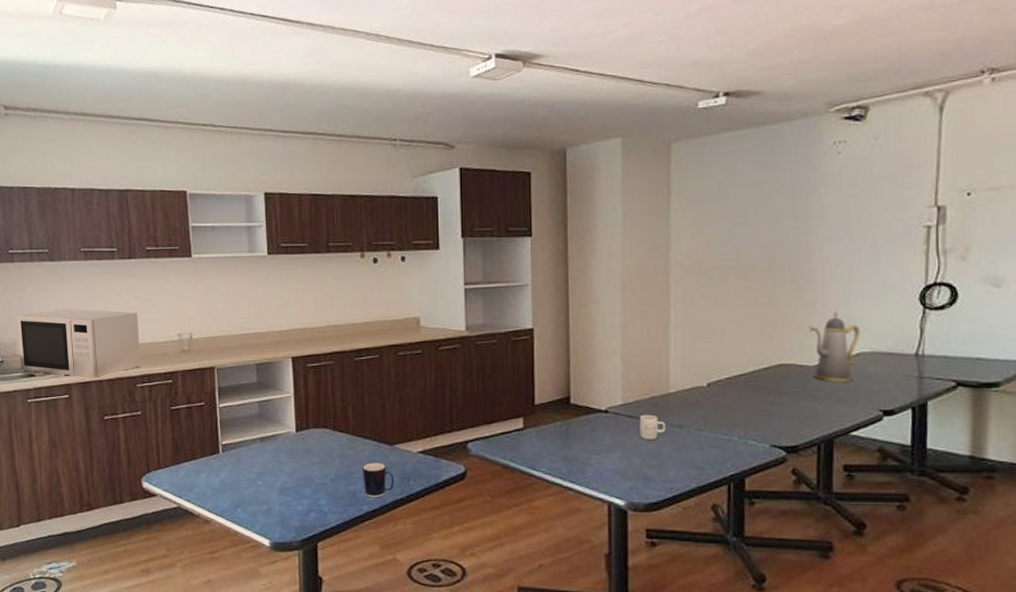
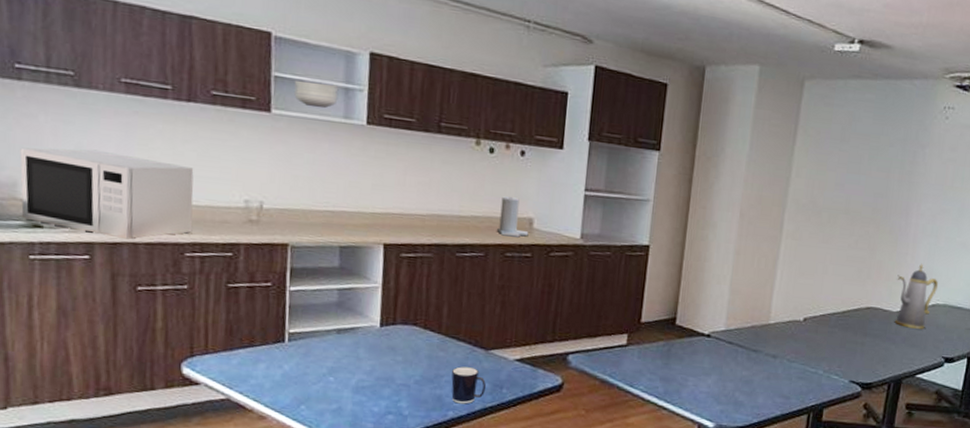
bowl: none [207,224,243,248] -> present [294,79,339,109]
paper towel: none [387,300,417,337] -> present [496,196,529,238]
mug: present [639,414,666,439] -> none [736,342,761,367]

